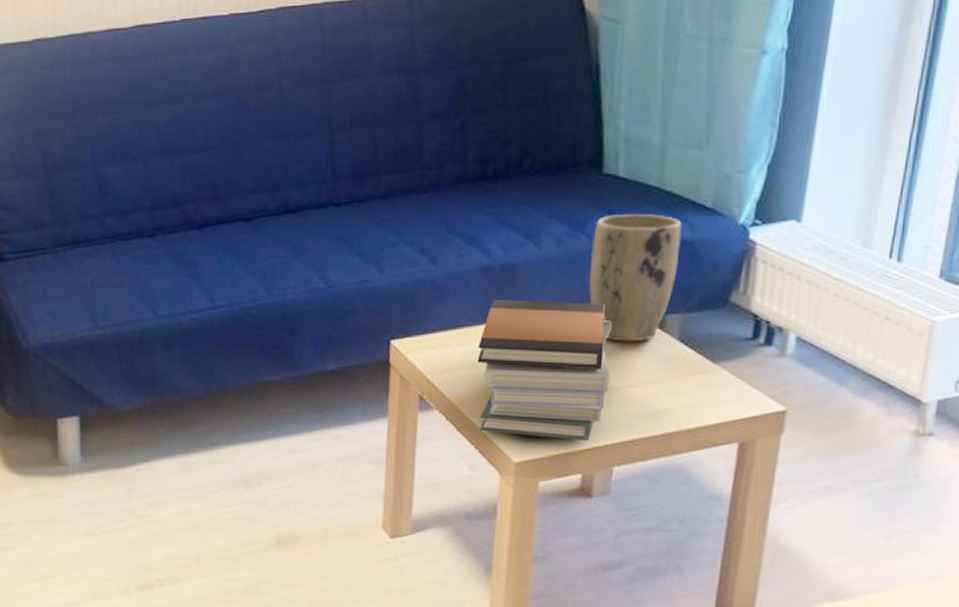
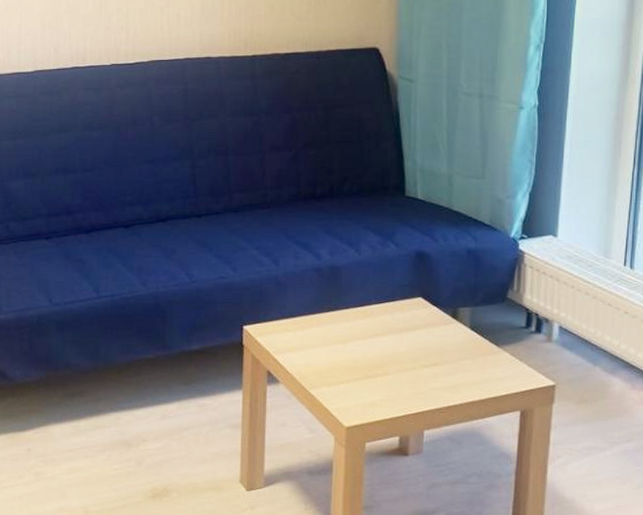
book stack: present [477,299,612,442] -> none [313,293,418,410]
plant pot: present [589,214,682,342] -> none [399,228,468,329]

